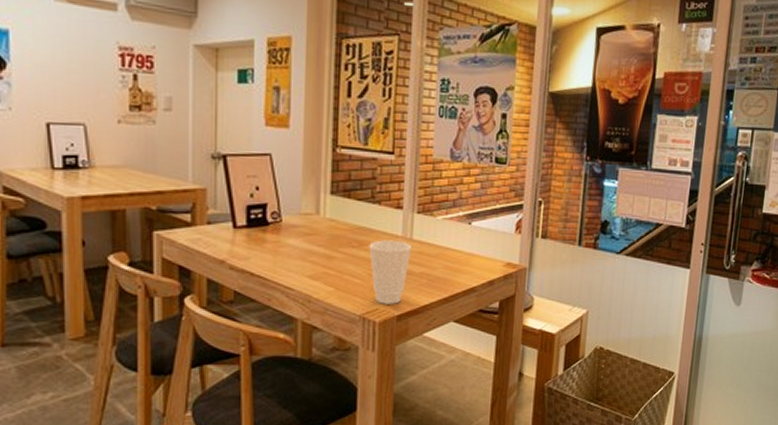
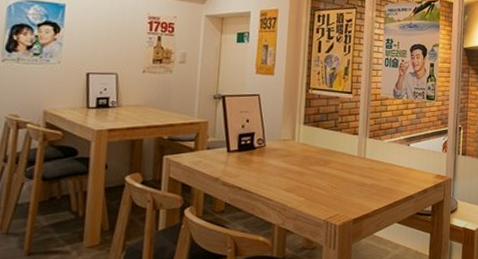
cup: present [369,240,413,304] -> none [332,159,365,210]

